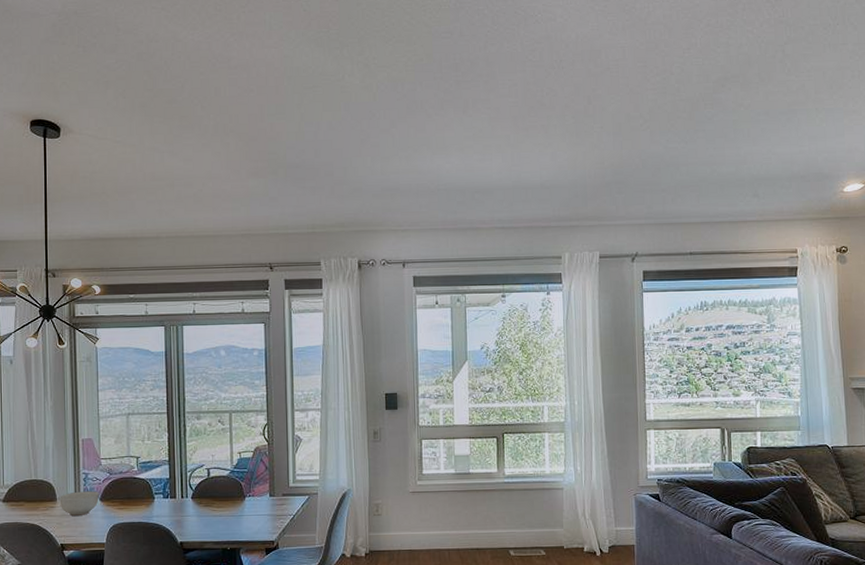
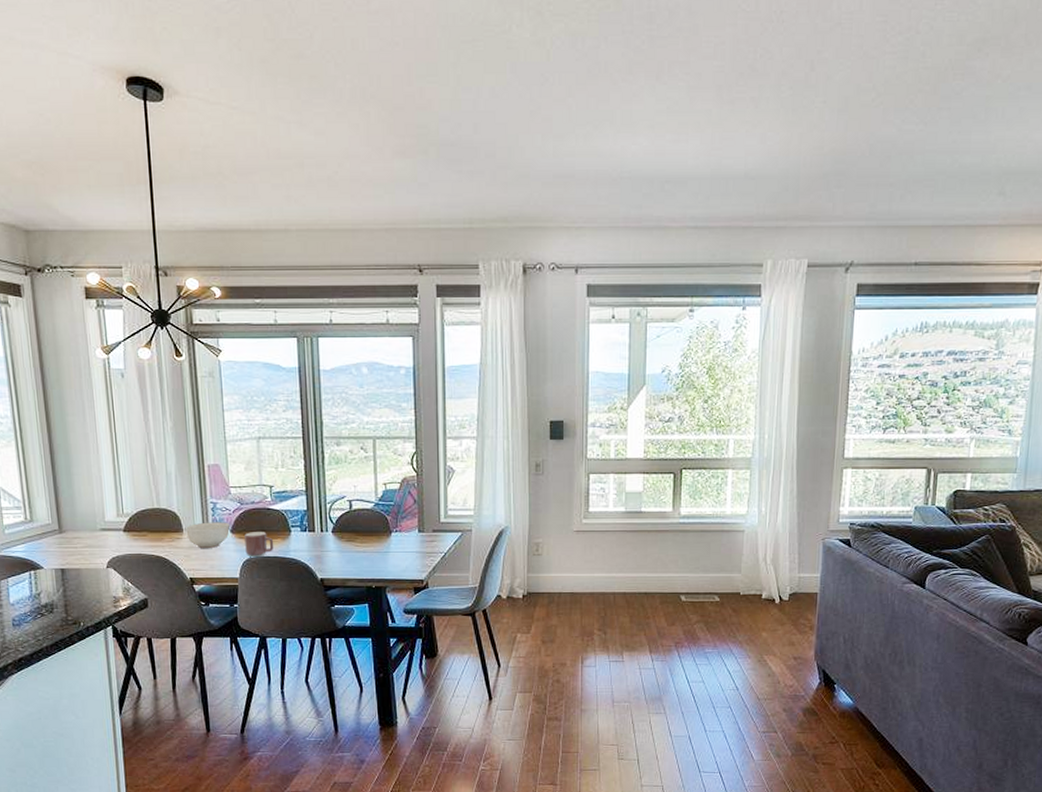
mug: none [112,499,139,523] -> present [244,532,274,557]

